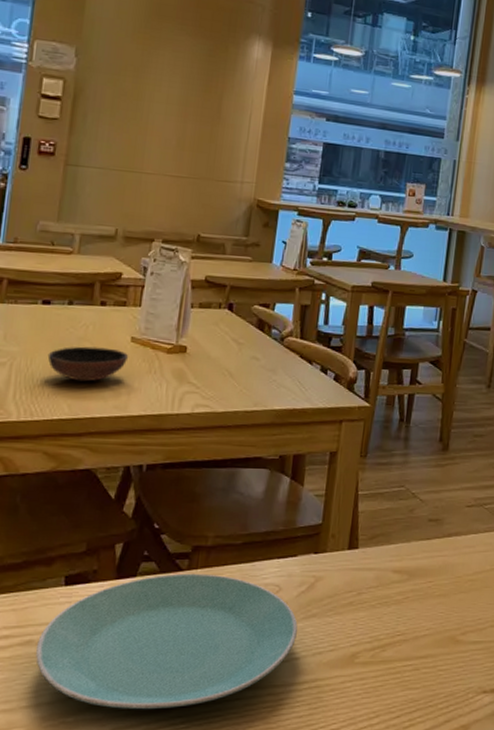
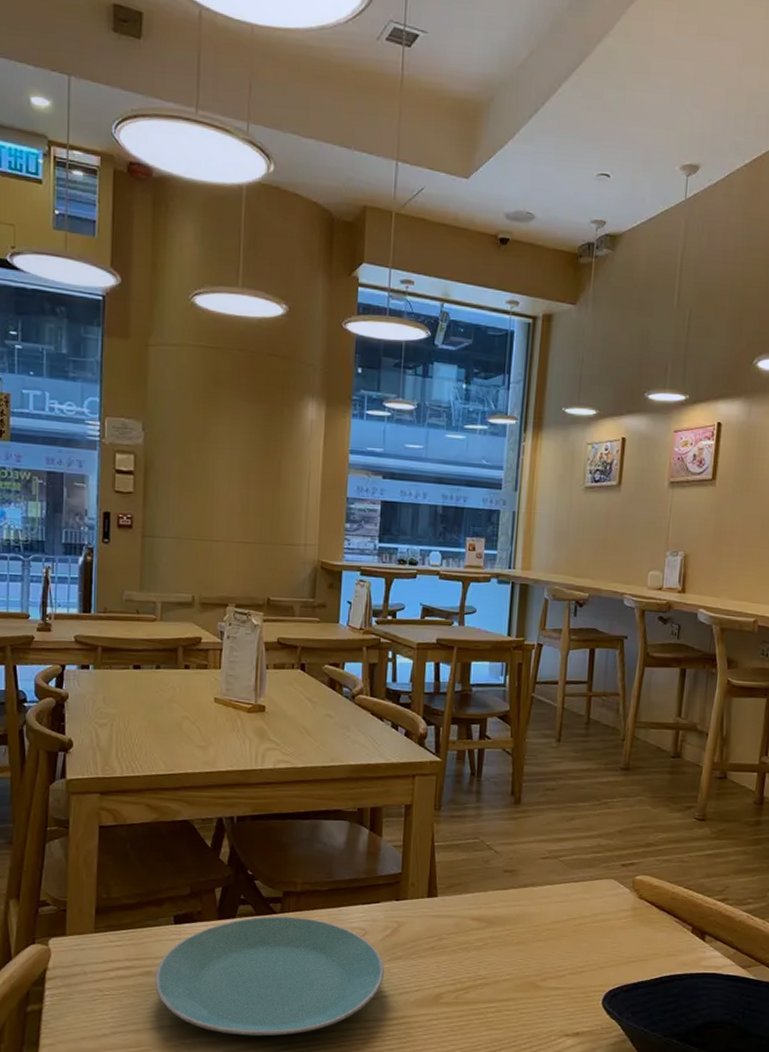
bowl: present [47,346,129,382] -> none [142,707,214,740]

